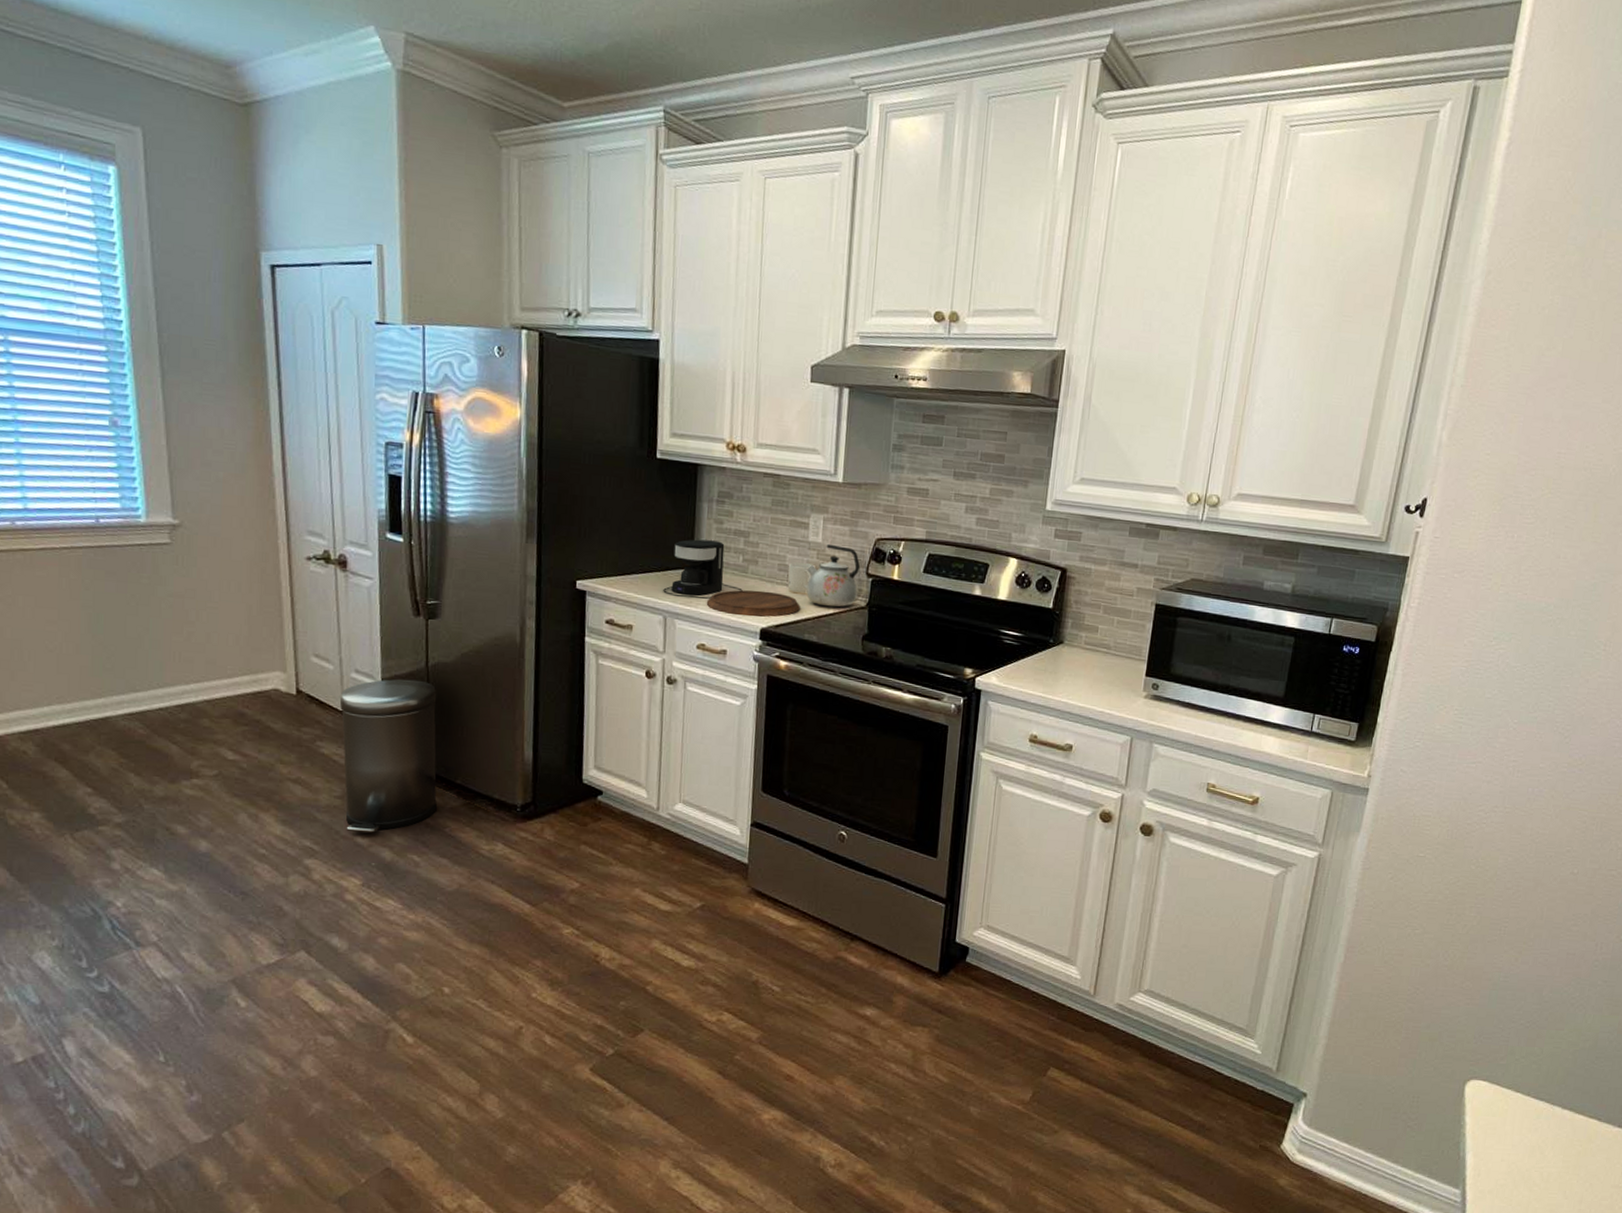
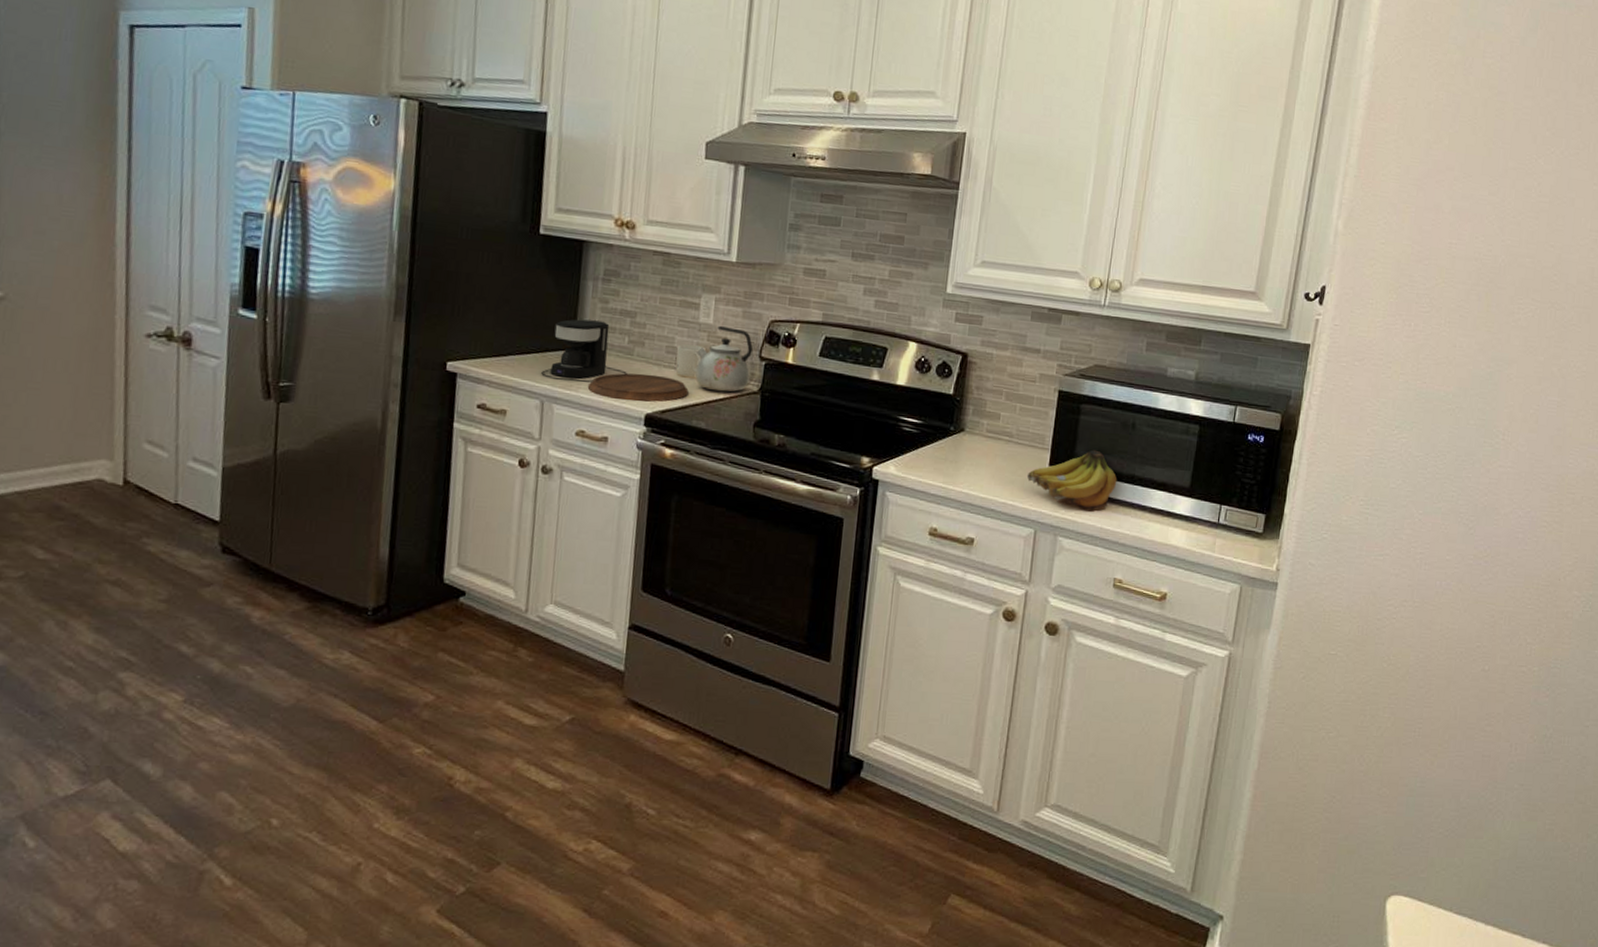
pedal bin: present [339,679,437,833] -> none [169,468,285,641]
fruit: none [1123,661,1212,720] -> present [1026,449,1117,512]

